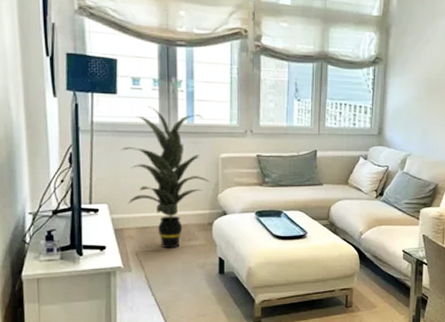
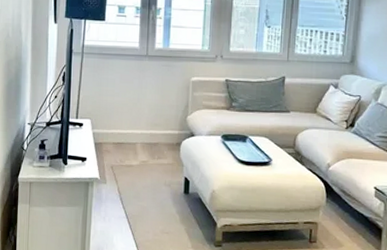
indoor plant: present [121,105,211,249] -> none [105,31,181,165]

